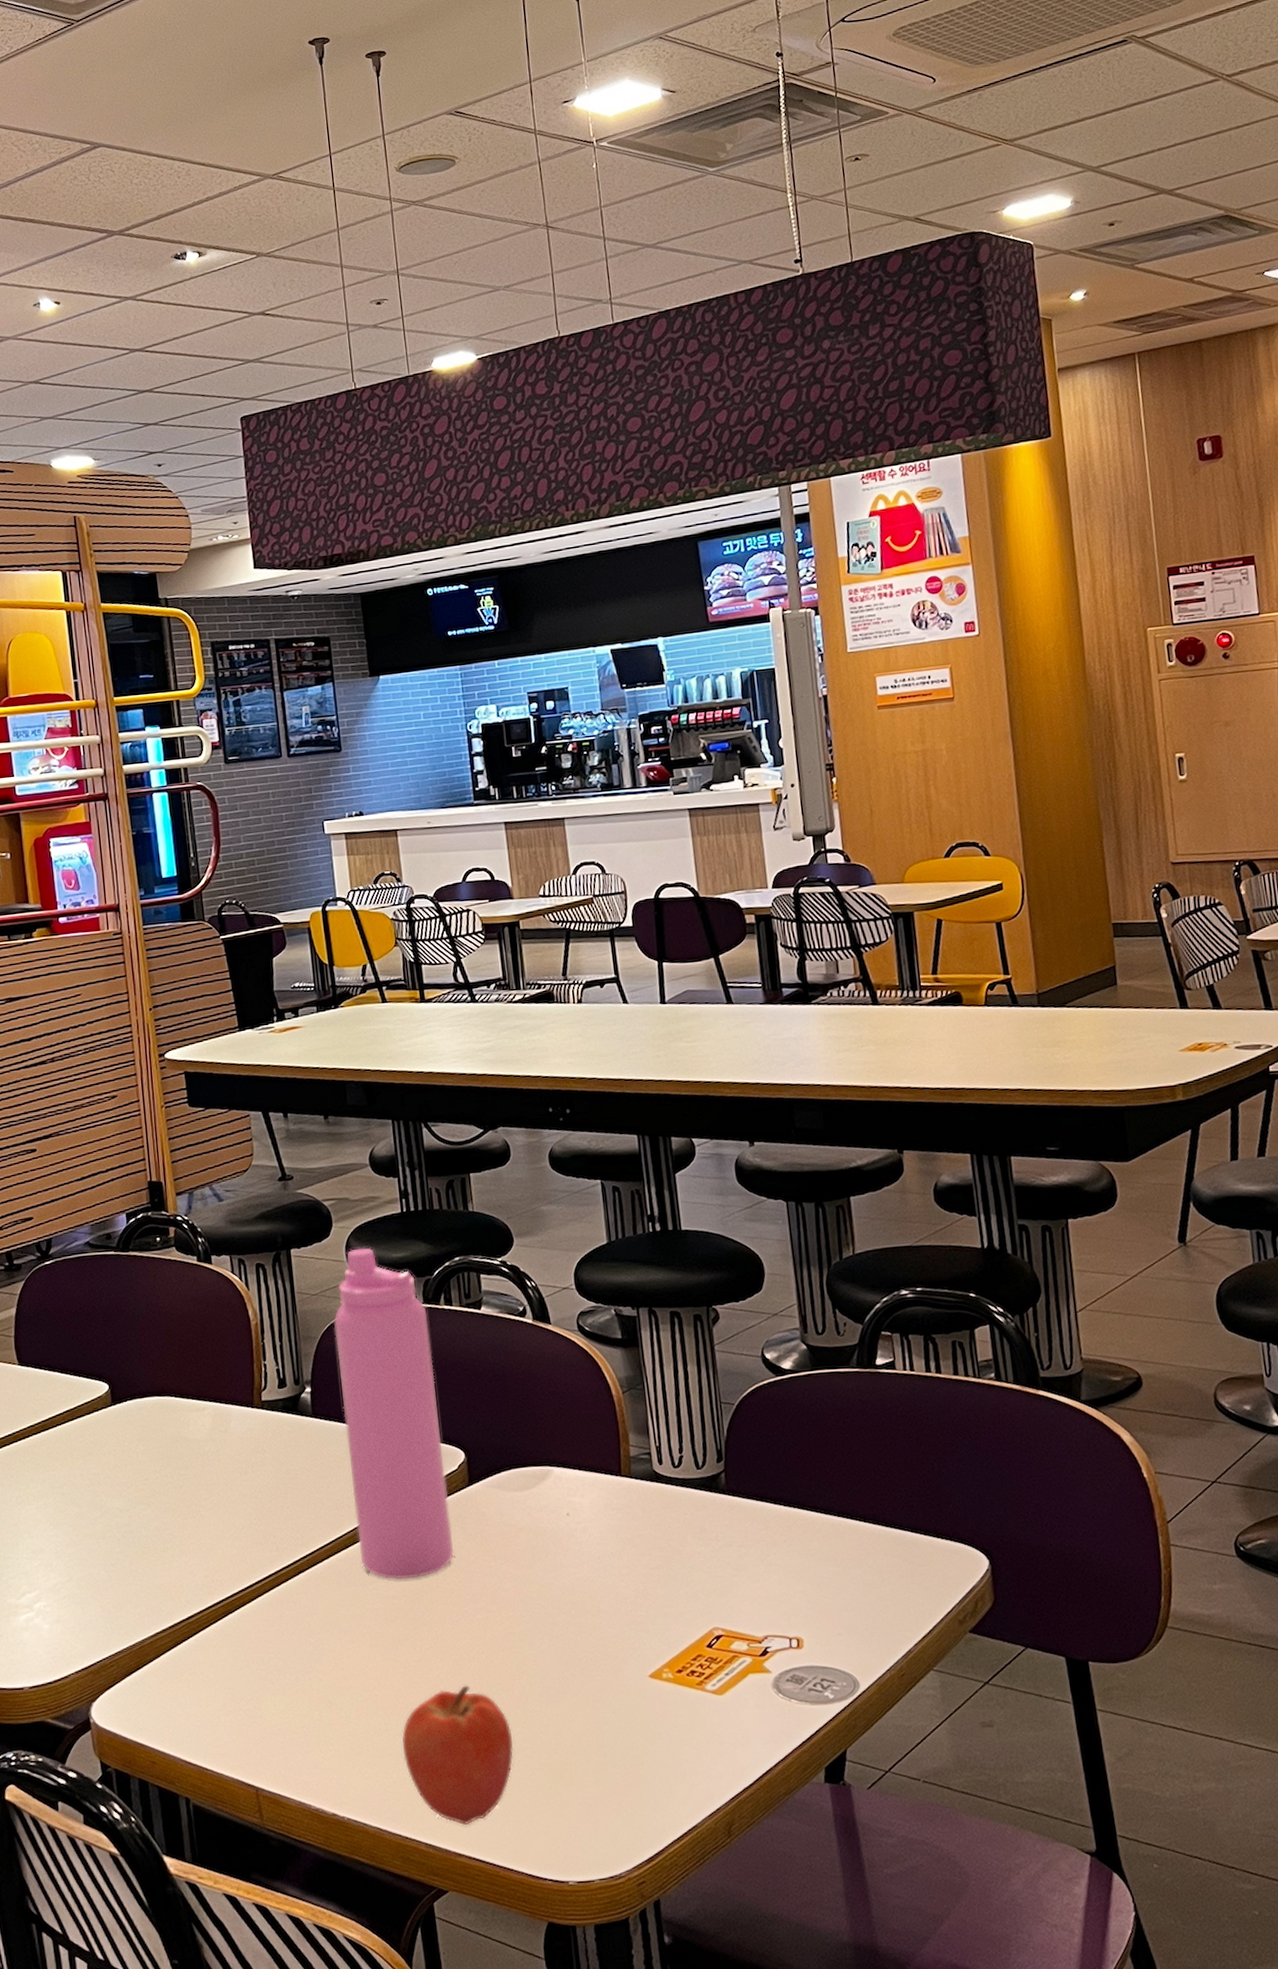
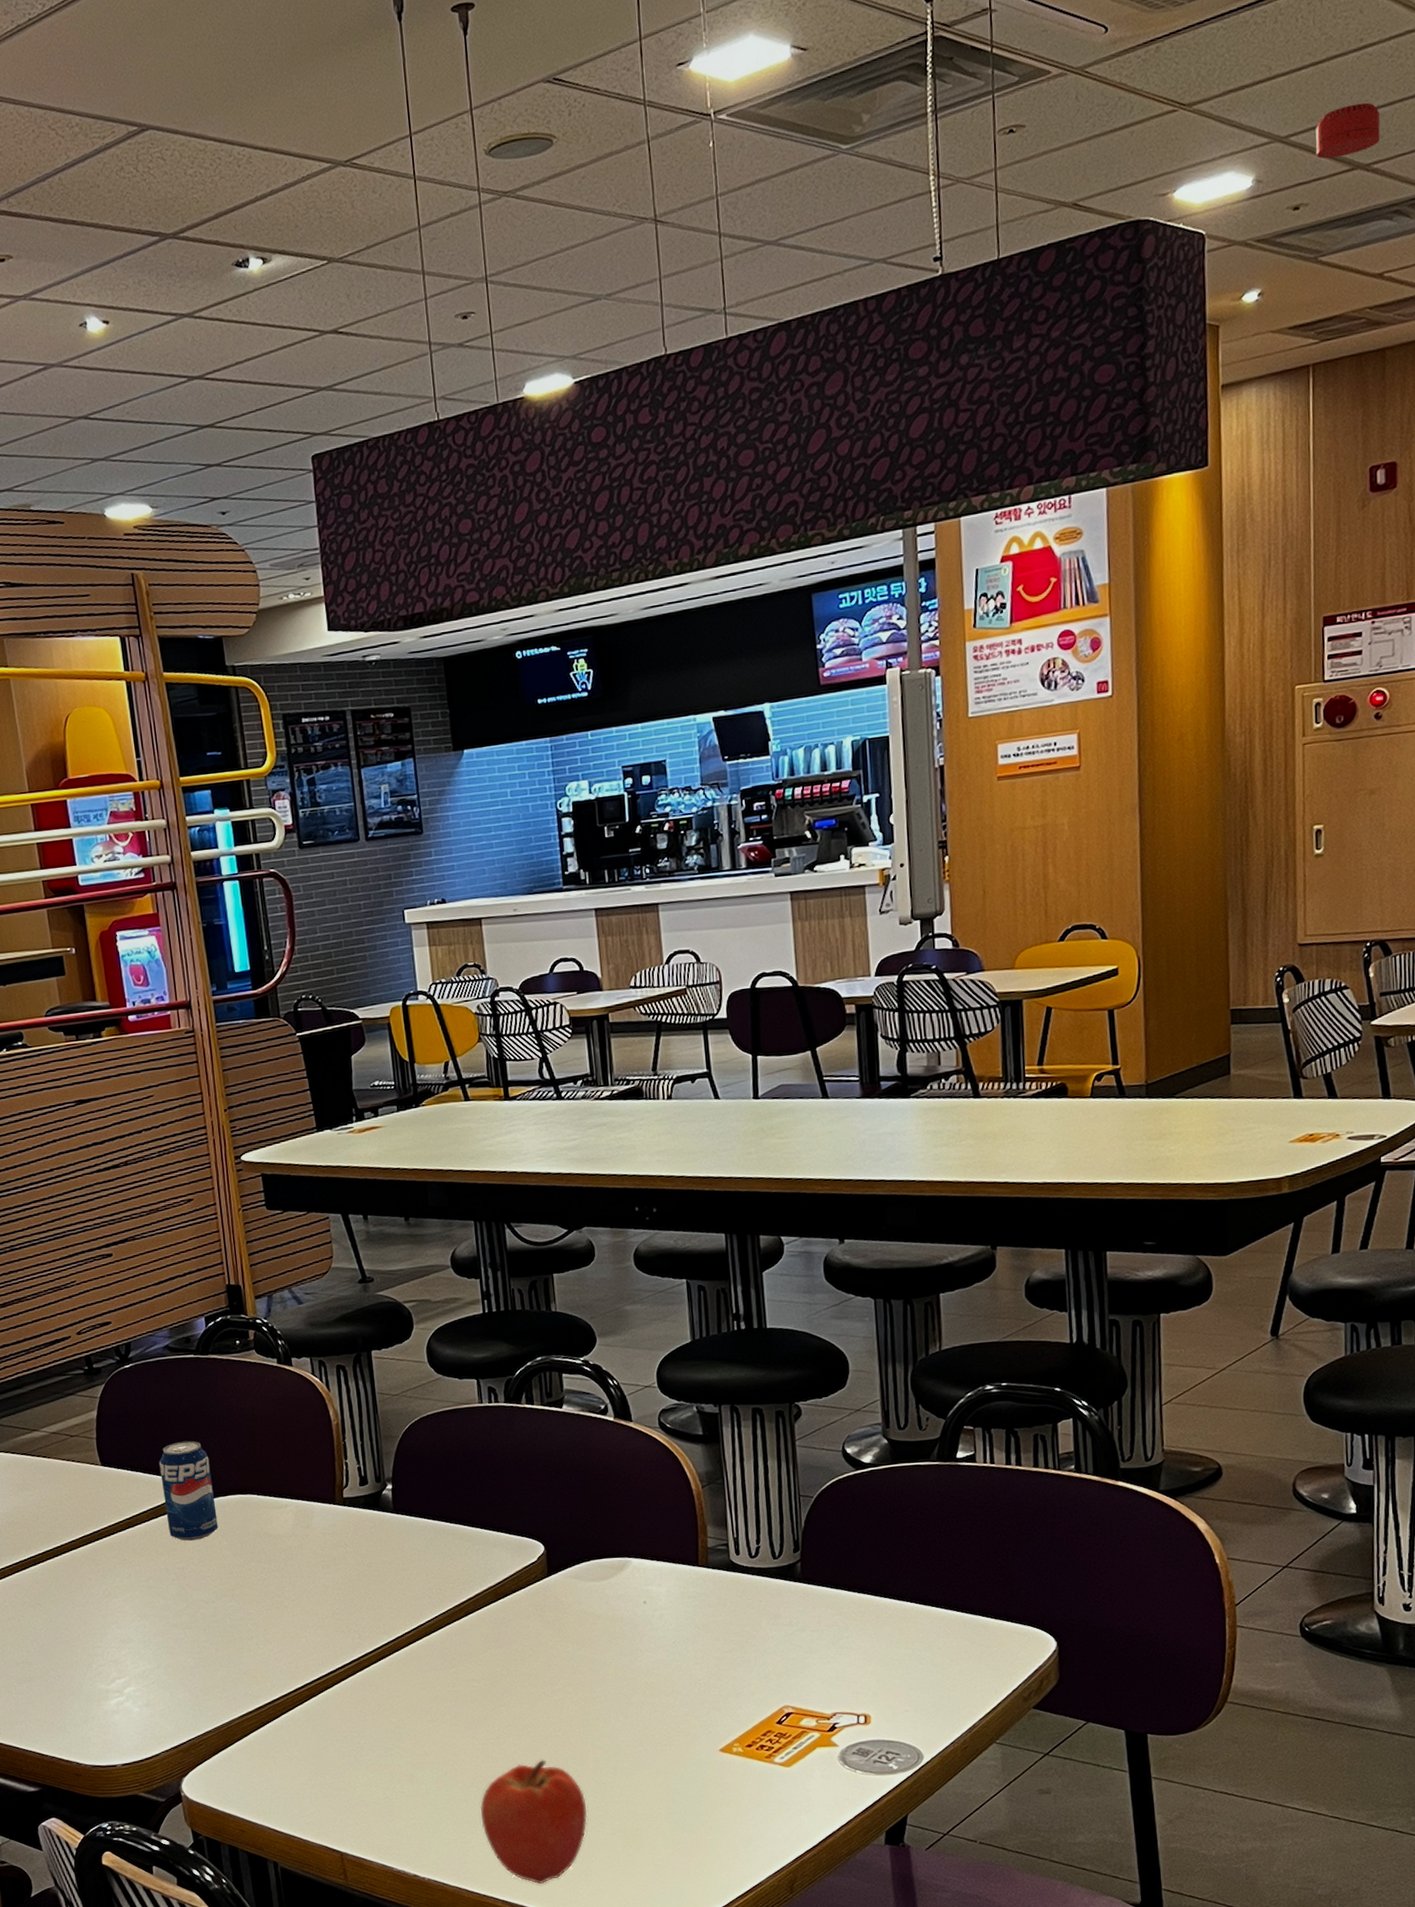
beverage can: none [76,1340,135,1446] -> present [159,1441,219,1542]
water bottle: present [334,1247,454,1580] -> none [415,1348,533,1665]
smoke detector: none [1122,140,1180,185] -> present [1315,102,1380,159]

